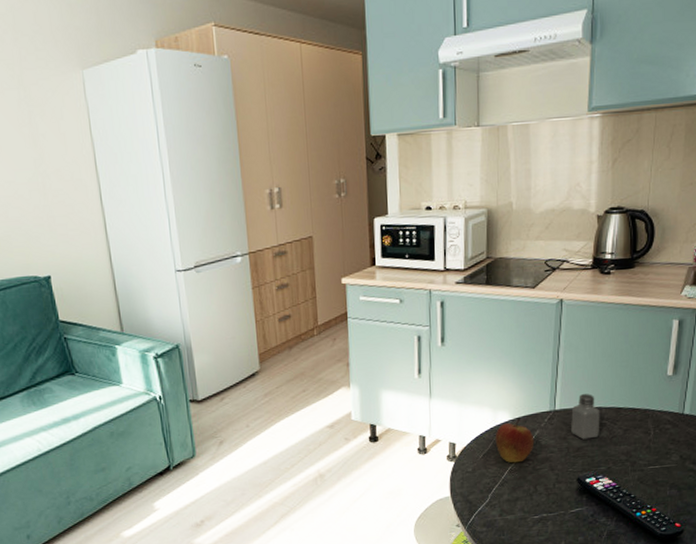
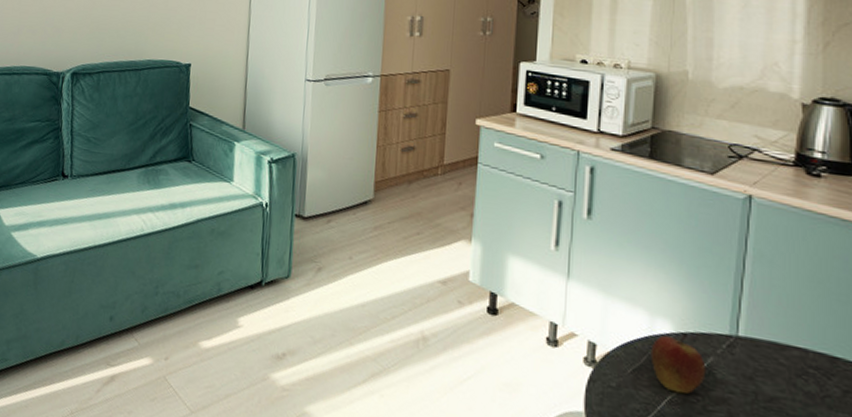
saltshaker: present [571,394,600,440] -> none [761,324,806,390]

